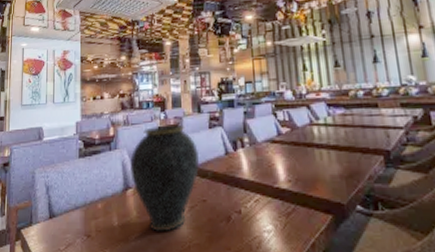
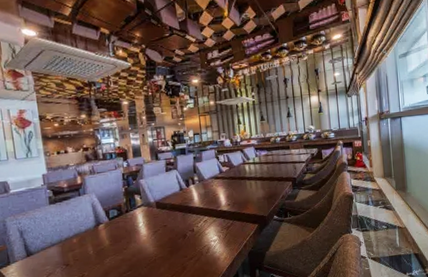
vase: present [129,124,199,233] -> none [99,170,159,254]

